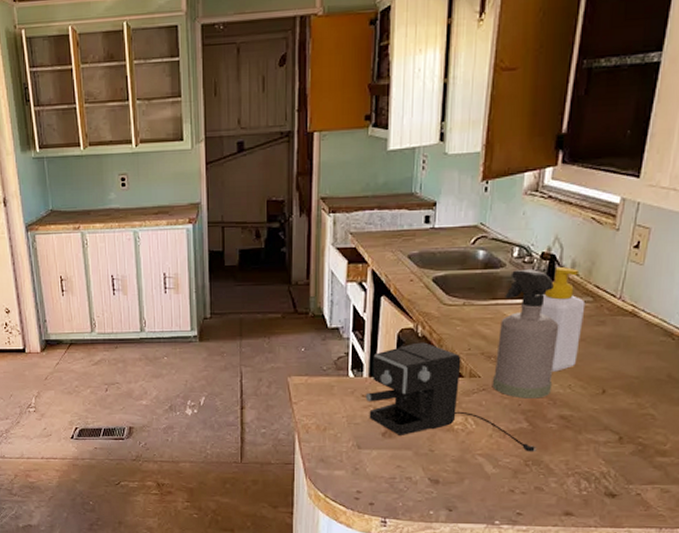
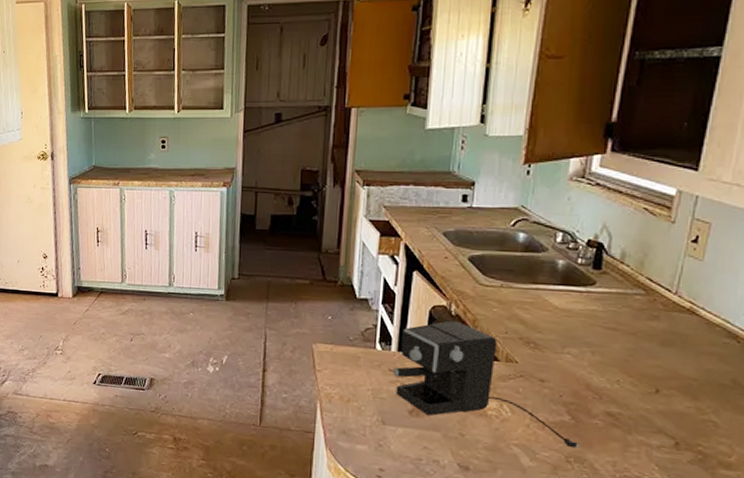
spray bottle: present [492,270,559,399] -> none [530,256,607,392]
soap bottle: present [539,267,586,372] -> none [585,256,637,365]

